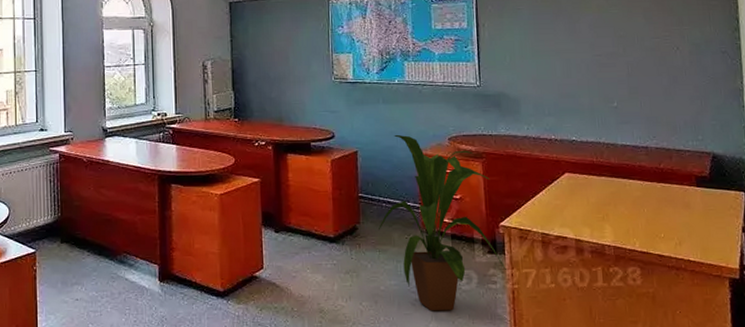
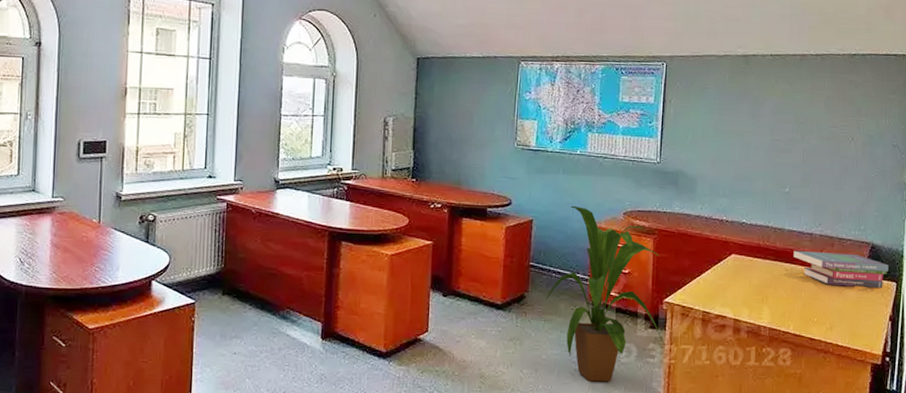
books: none [630,165,734,200] -> present [793,250,889,289]

